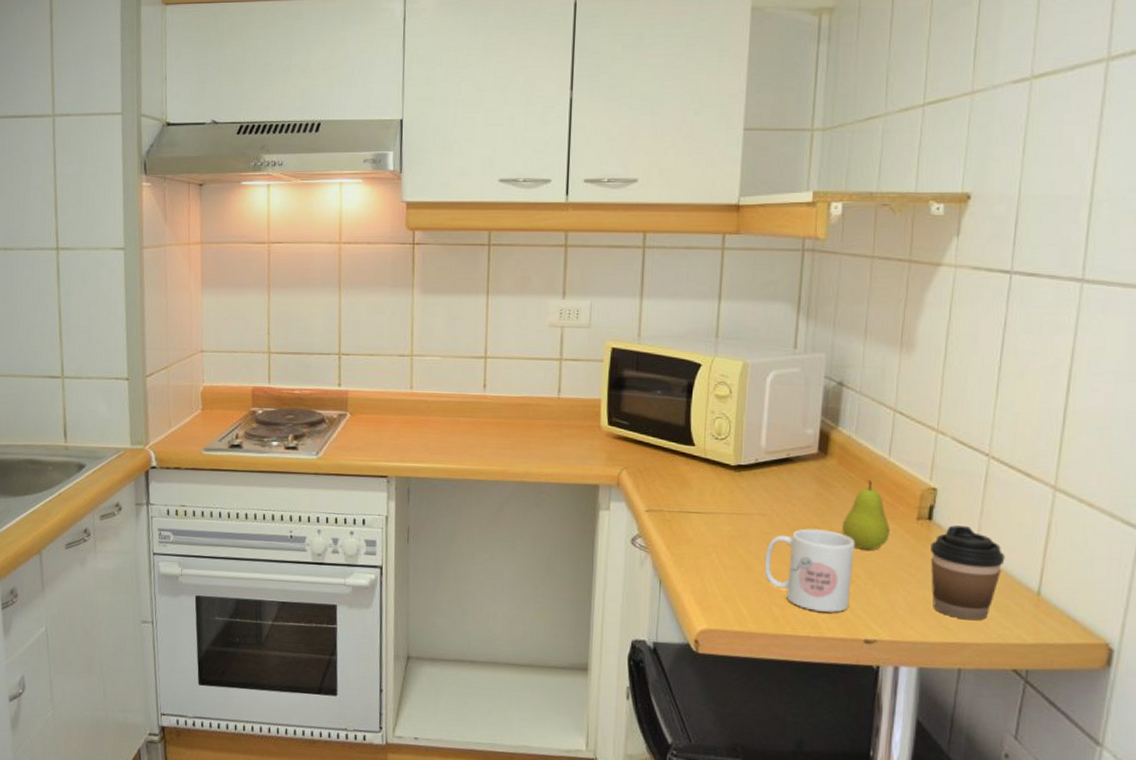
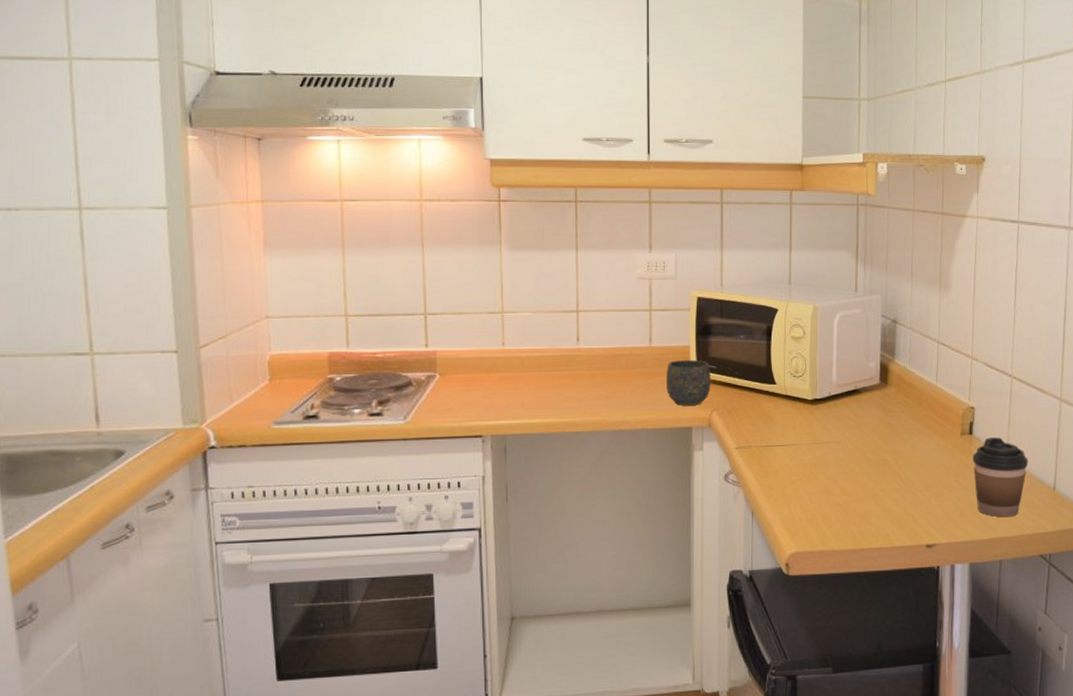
mug: none [573,413,622,462] -> present [665,360,711,406]
mug: present [764,528,855,613] -> none [841,451,914,524]
fruit: present [842,480,890,550] -> none [903,404,941,466]

